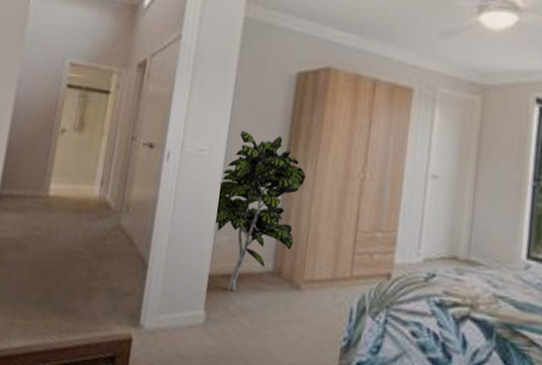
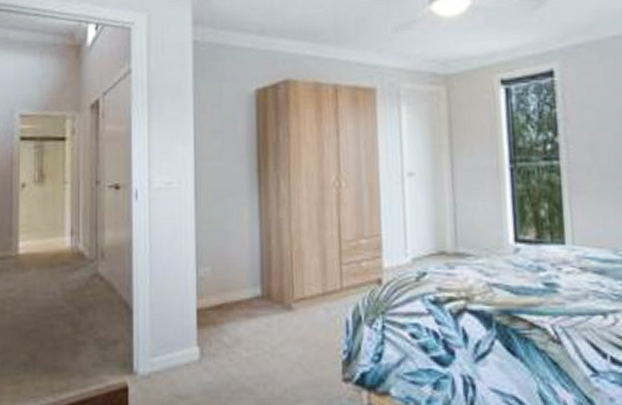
indoor plant: present [213,130,307,292] -> none [192,157,281,323]

